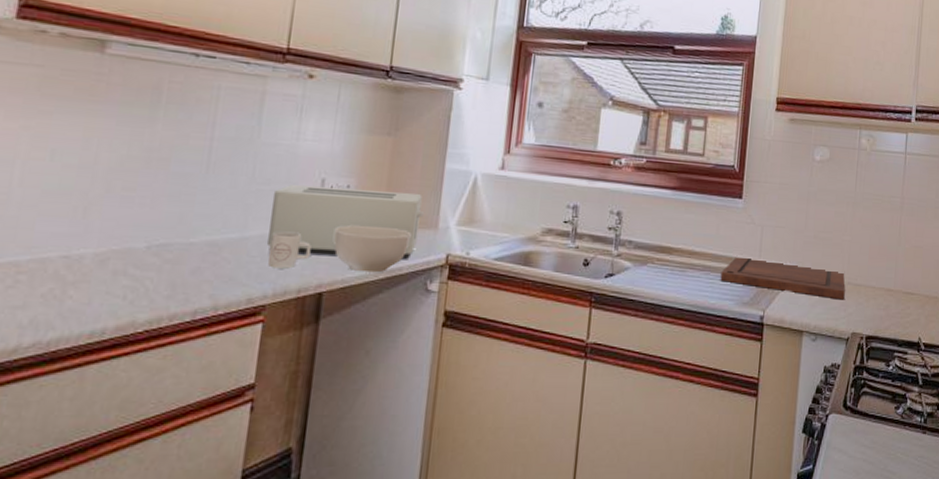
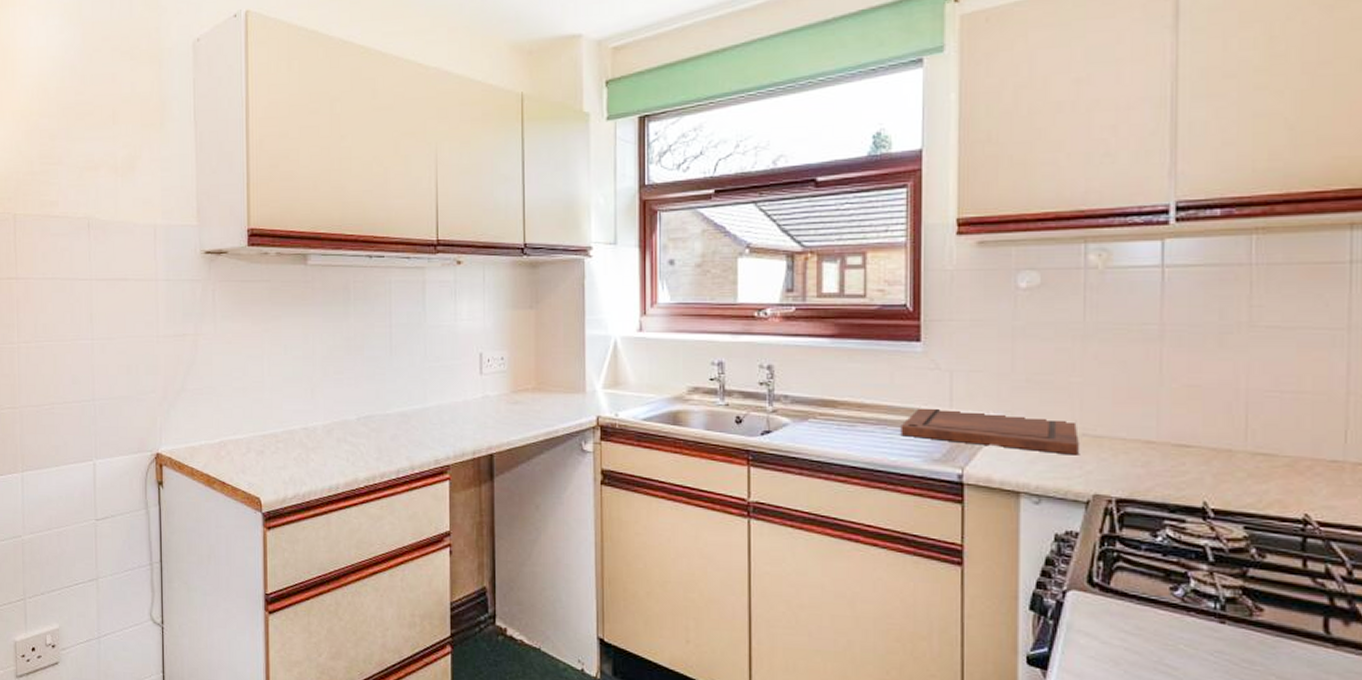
toaster: present [267,184,425,259] -> none [442,359,572,422]
mug: present [268,231,311,269] -> none [446,401,479,434]
bowl: present [333,225,411,273] -> none [495,392,562,436]

